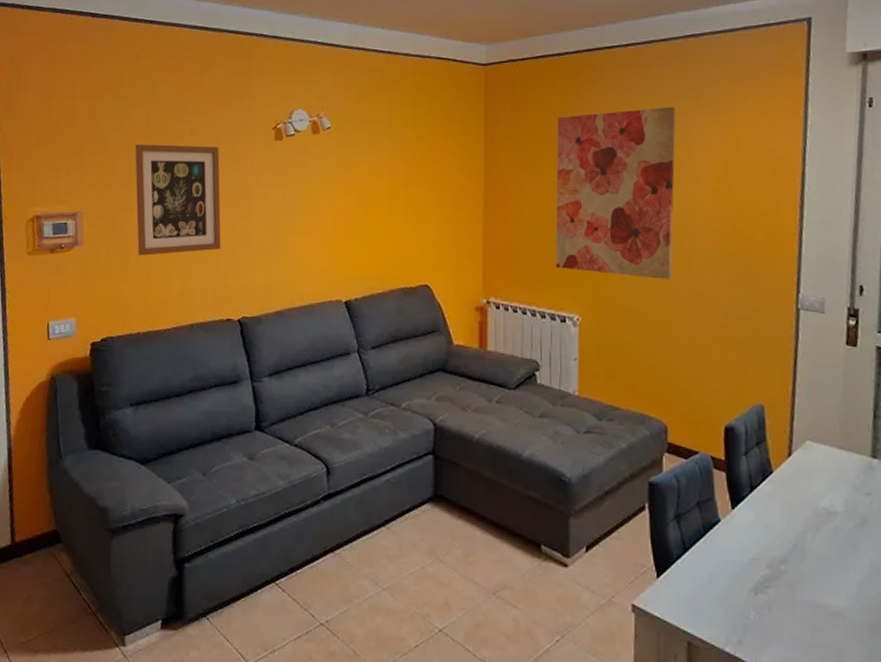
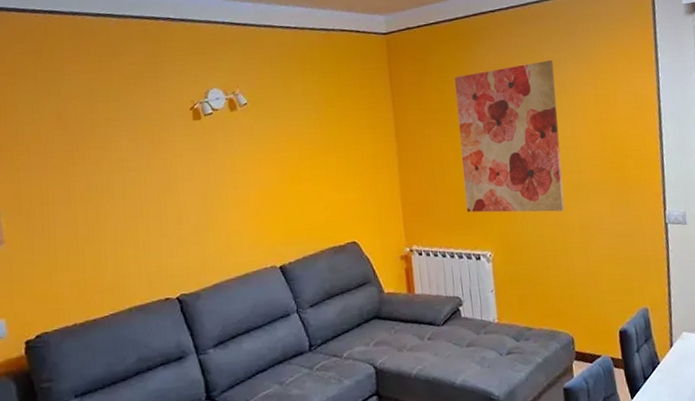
wall art: present [135,144,221,256] -> none [49,132,151,248]

